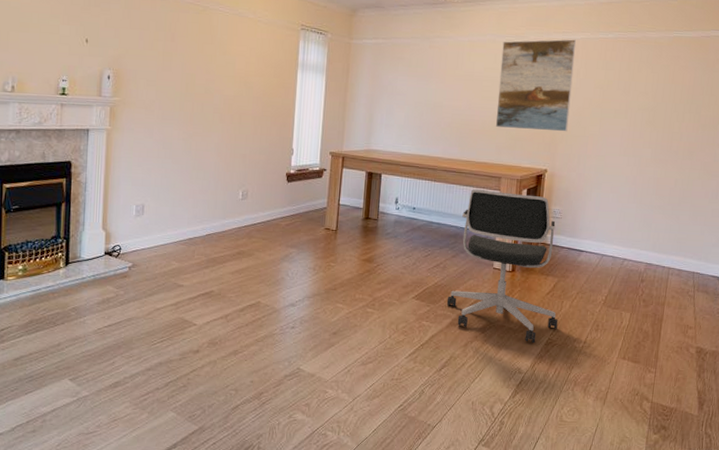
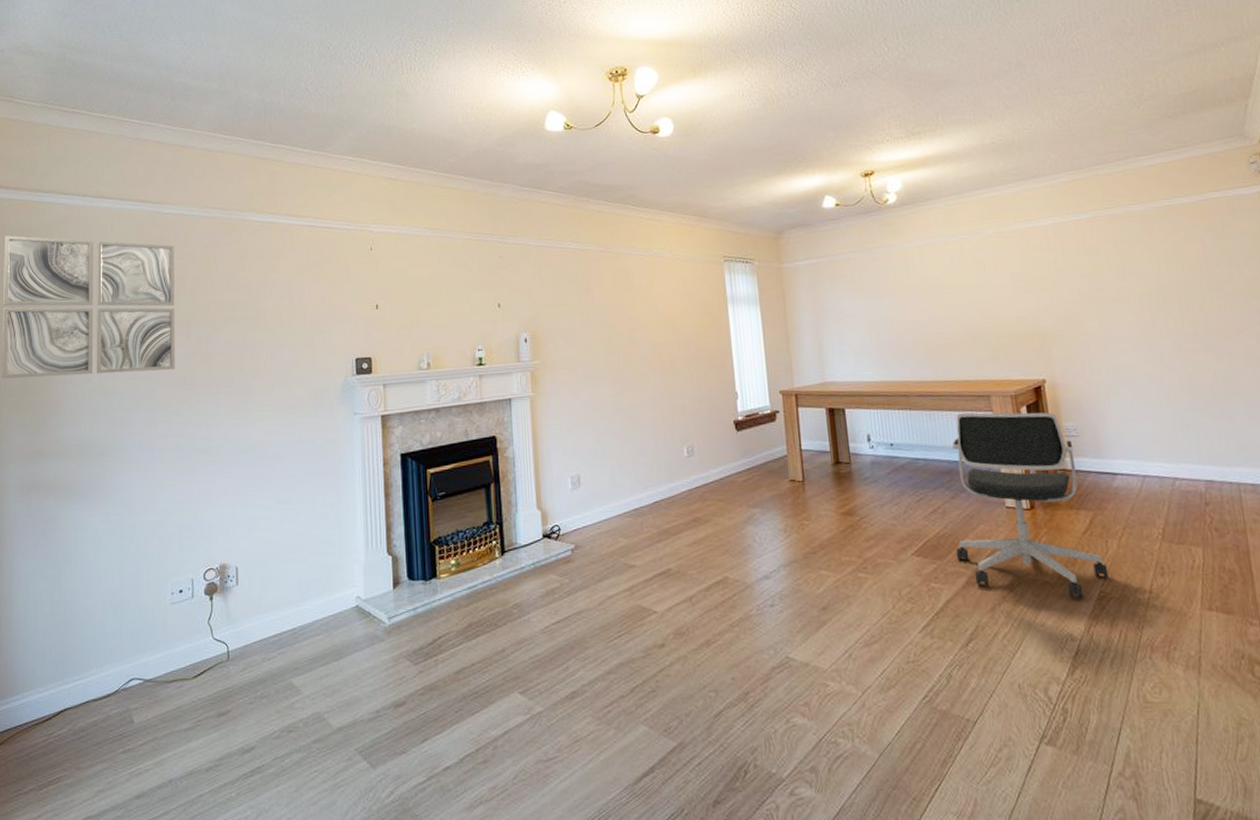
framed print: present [495,39,576,132] -> none [956,226,1060,338]

